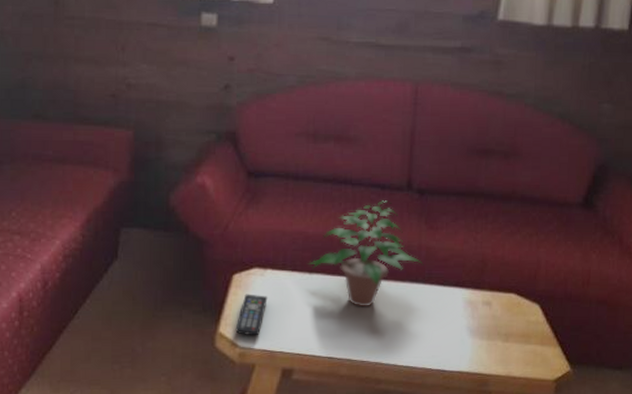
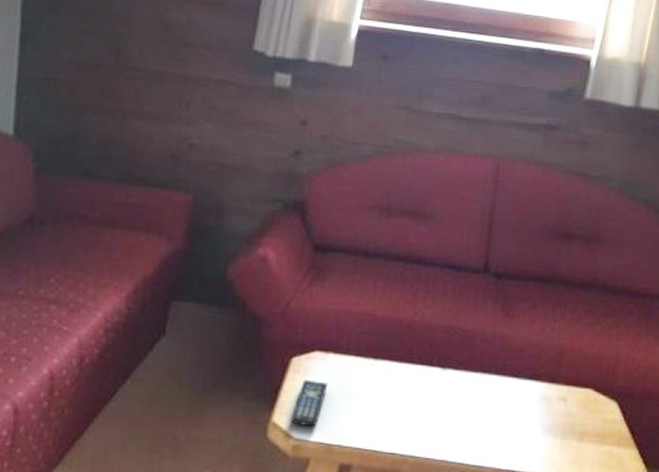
potted plant: present [309,200,424,307] -> none [375,283,498,399]

